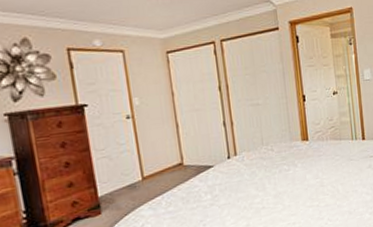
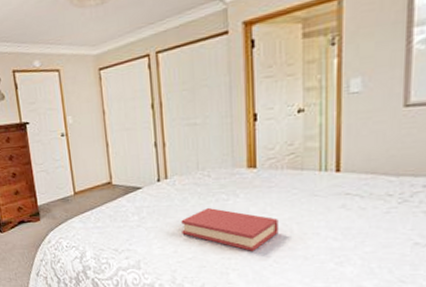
hardback book: none [251,178,329,214] -> present [181,207,279,251]

